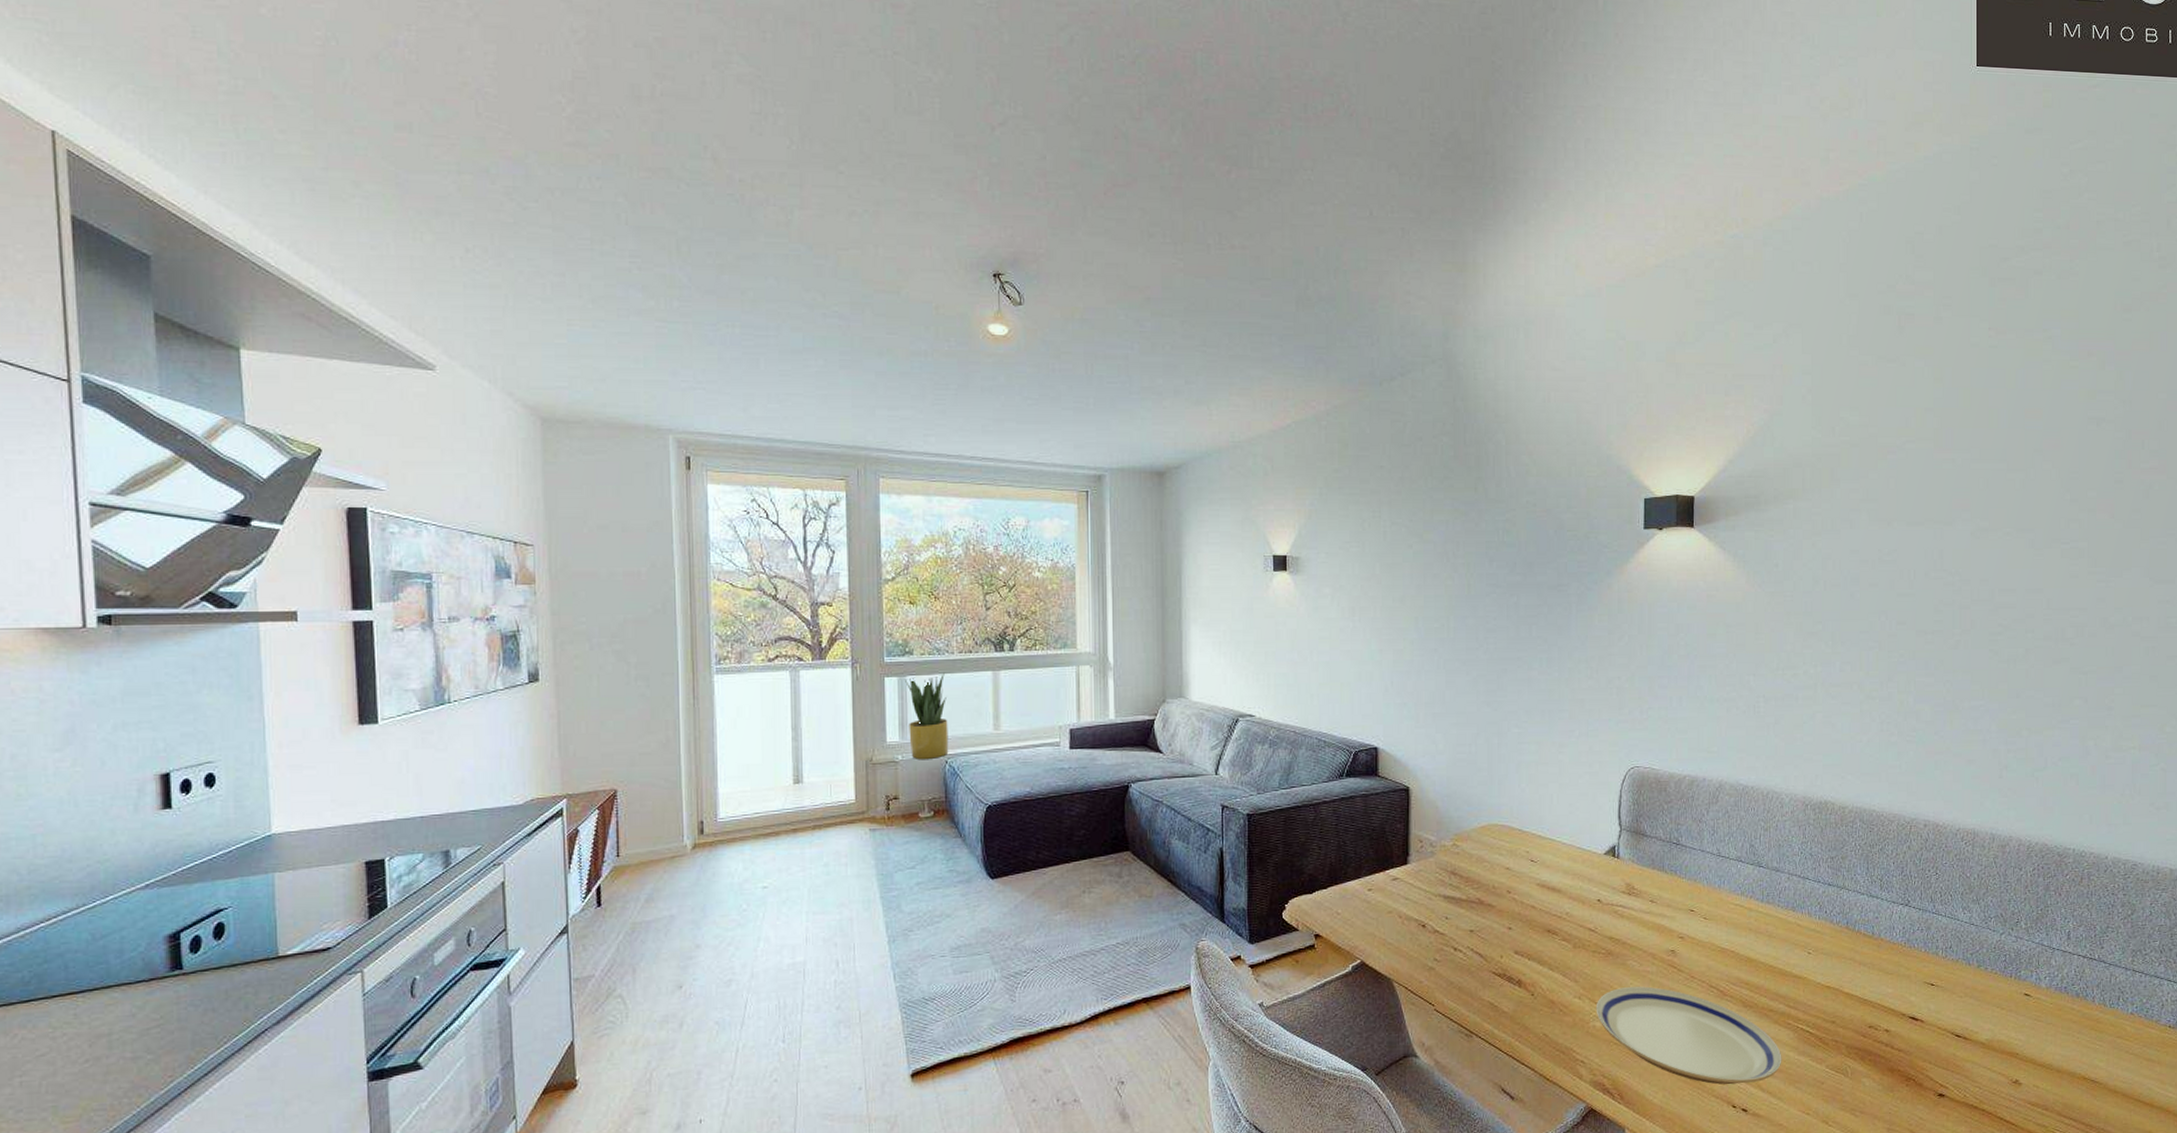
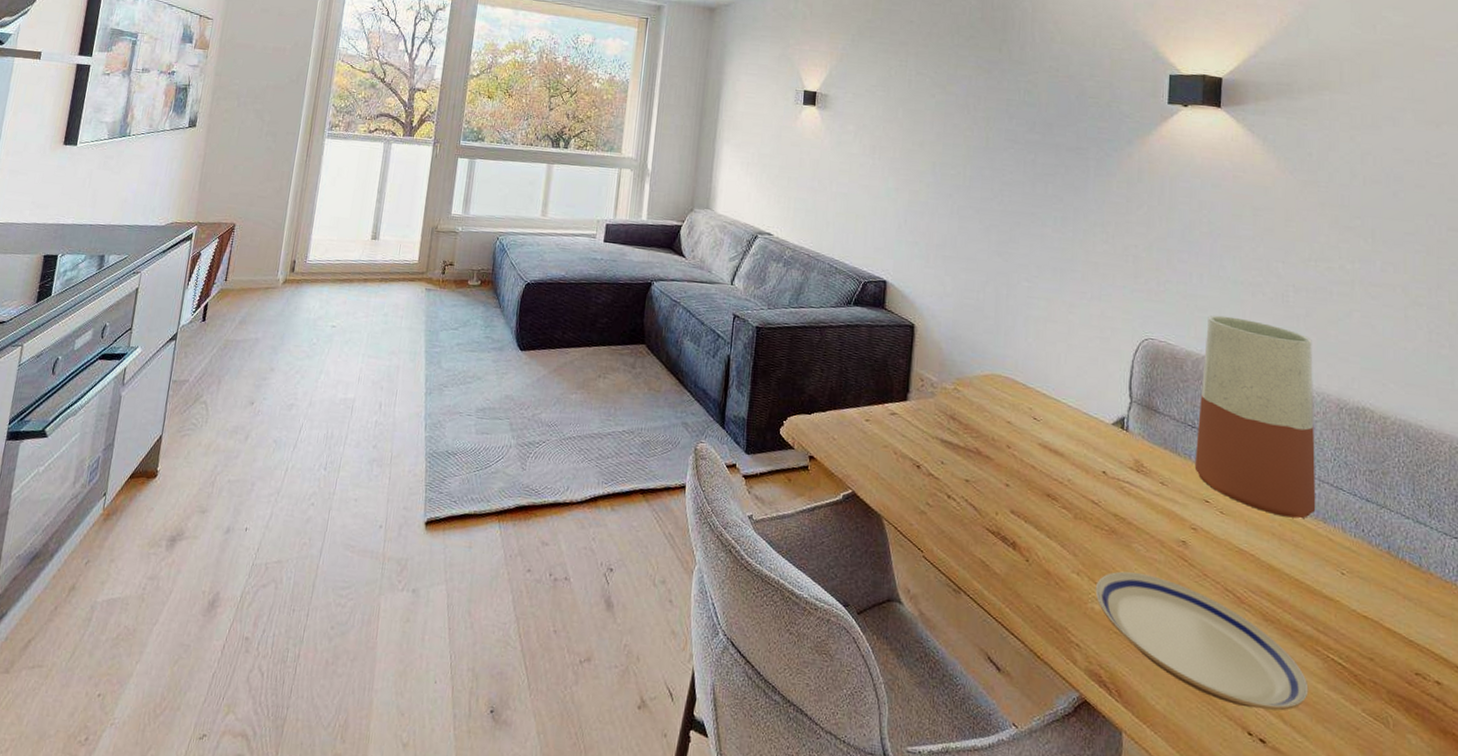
planter: present [905,672,949,760] -> none [469,159,508,234]
vase: none [1680,734,1786,912] -> present [1194,315,1316,519]

